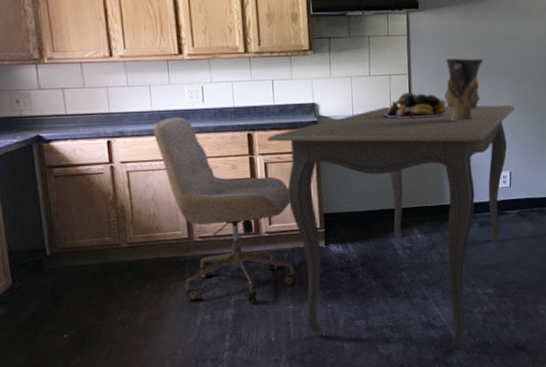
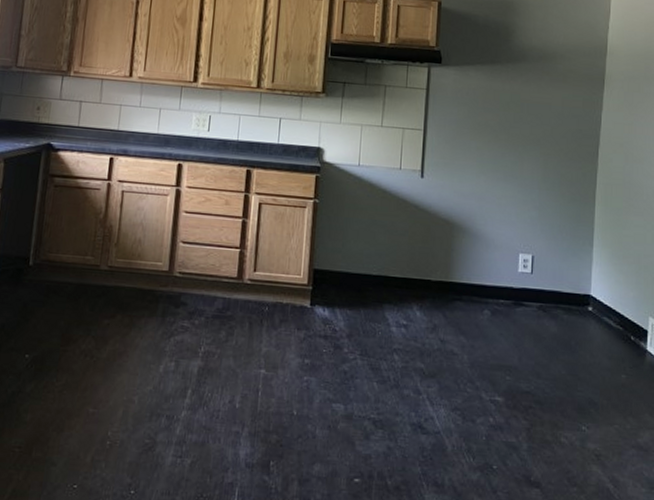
chair: present [153,117,295,303] -> none [153,142,281,359]
dining table: present [266,105,515,346] -> none [265,161,543,463]
fruit bowl: present [383,92,447,119] -> none [392,149,464,180]
vase: present [444,57,483,121] -> none [462,118,509,190]

